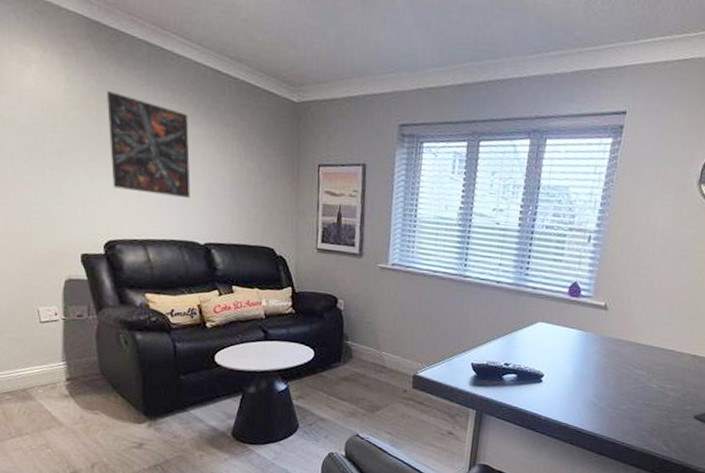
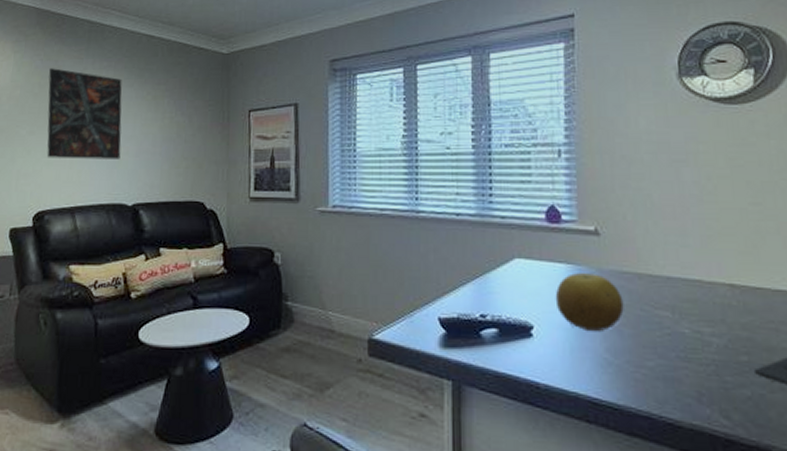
fruit: none [564,337,615,382] -> present [555,273,624,331]

